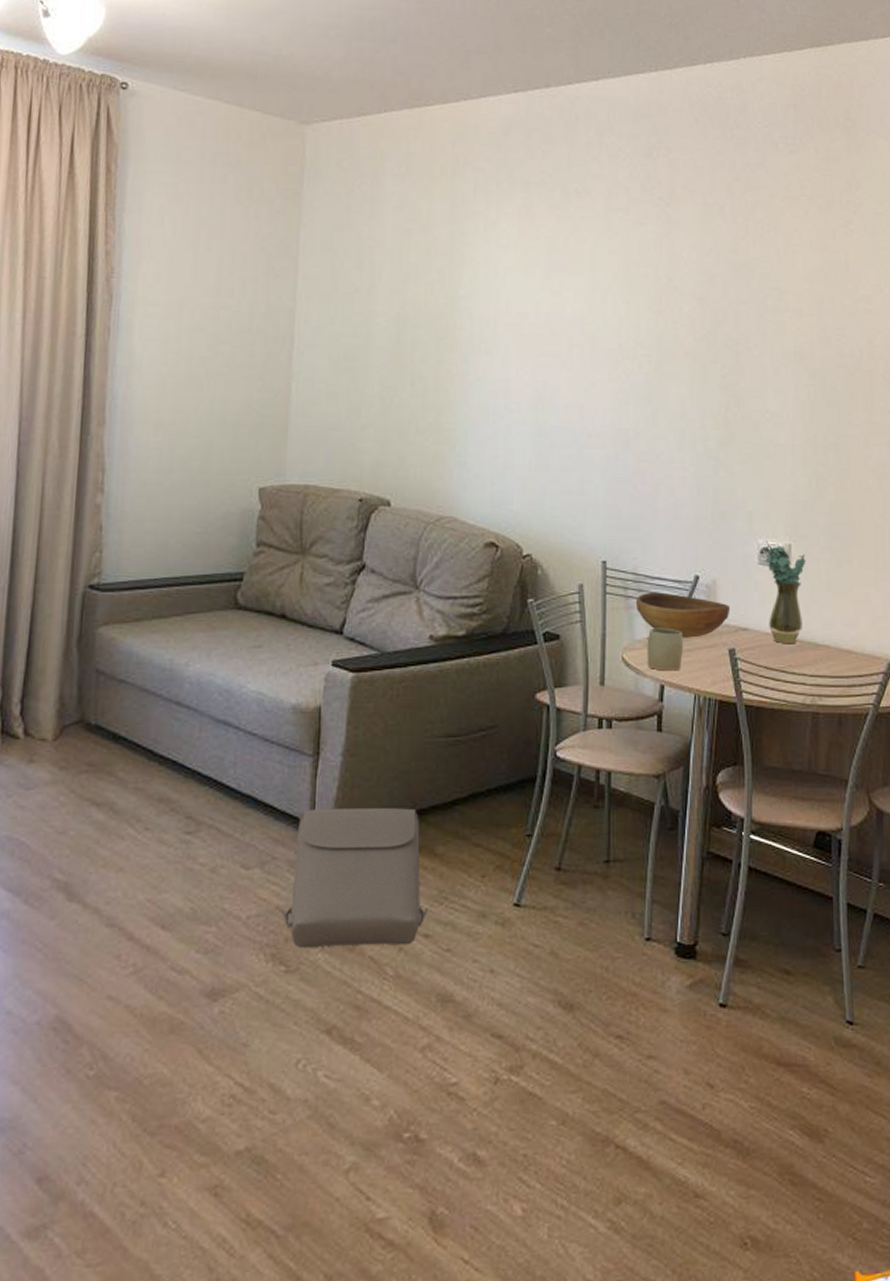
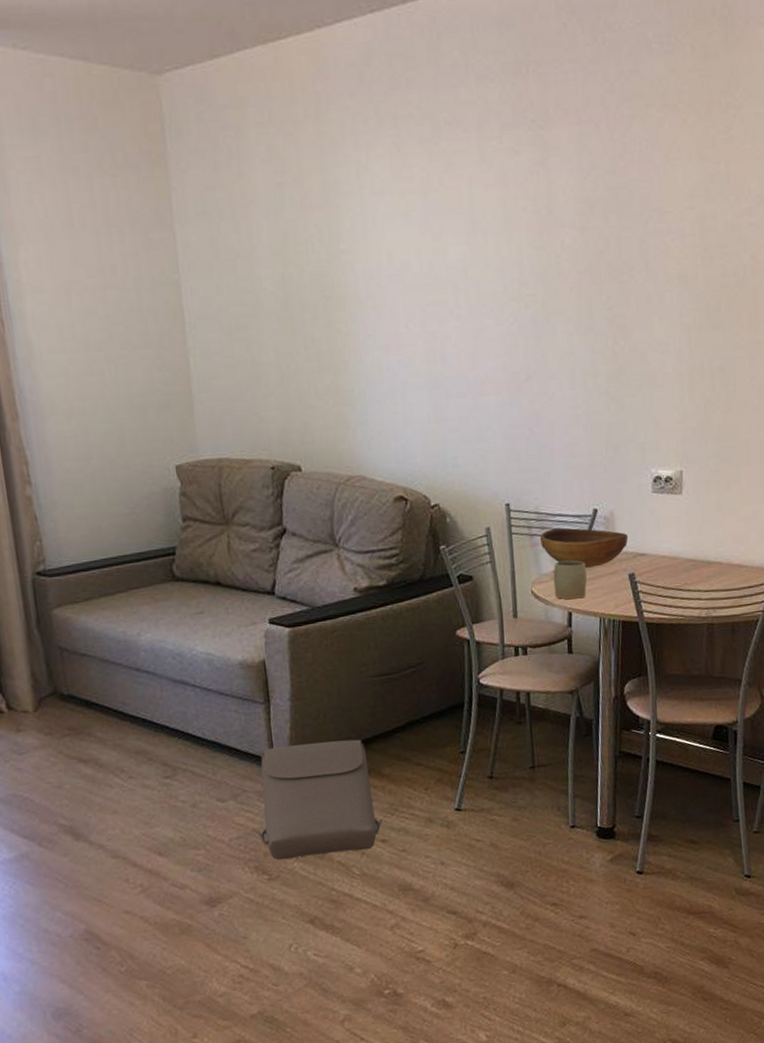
vase: present [765,541,806,644] -> none [657,469,697,565]

